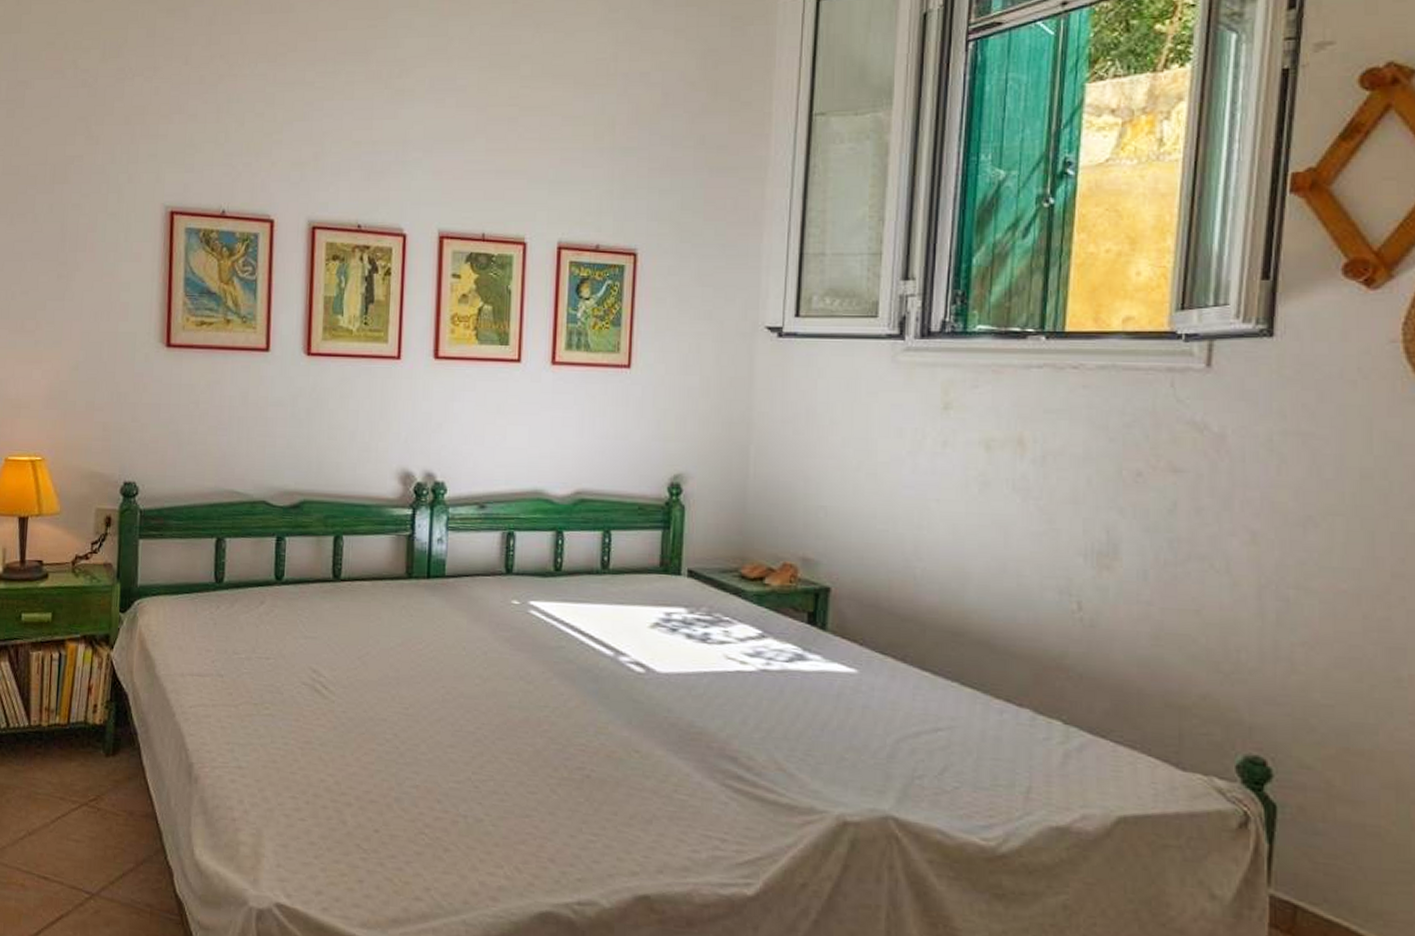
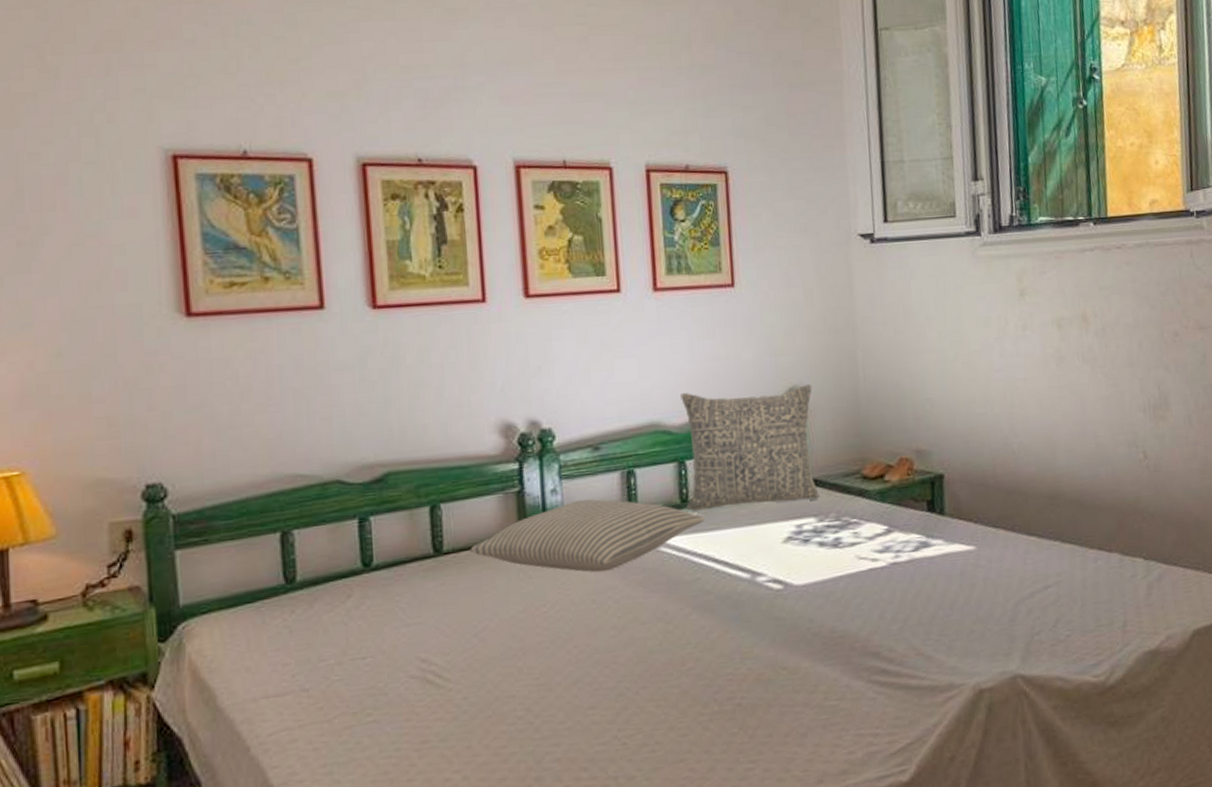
pillow: none [363,552,576,623] -> present [470,499,705,573]
pillow: none [559,466,698,591] -> present [680,384,820,512]

